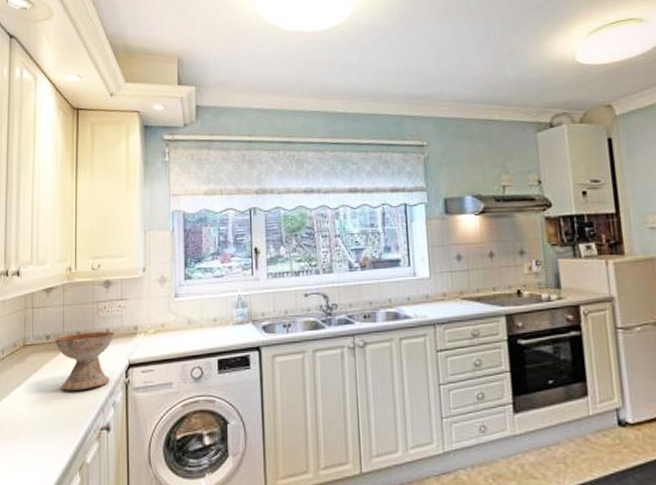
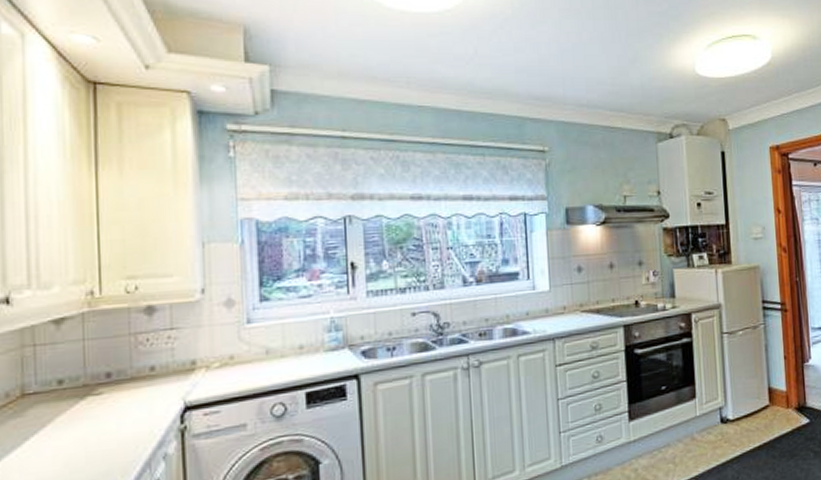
ceramic bowl: present [55,330,115,391] -> none [72,368,164,447]

